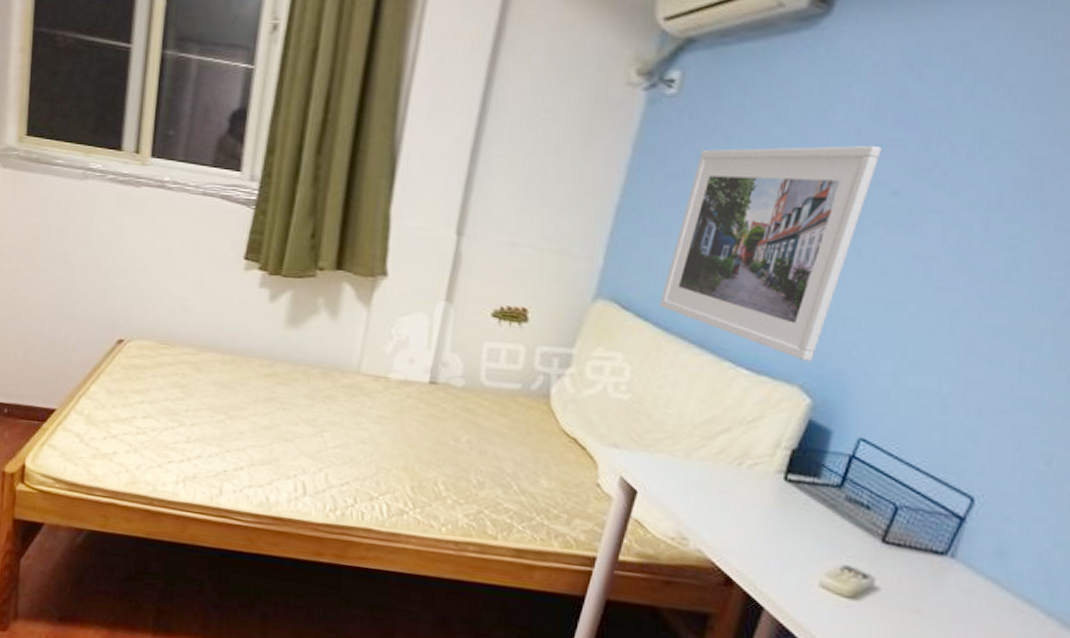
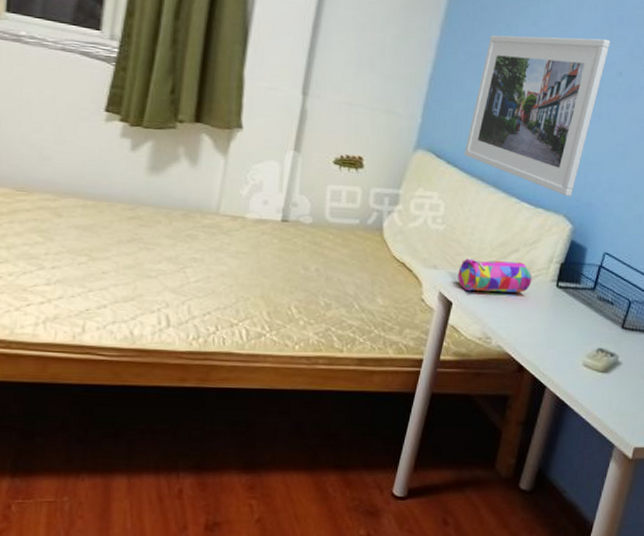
pencil case: none [645,437,749,485] -> present [458,258,532,293]

